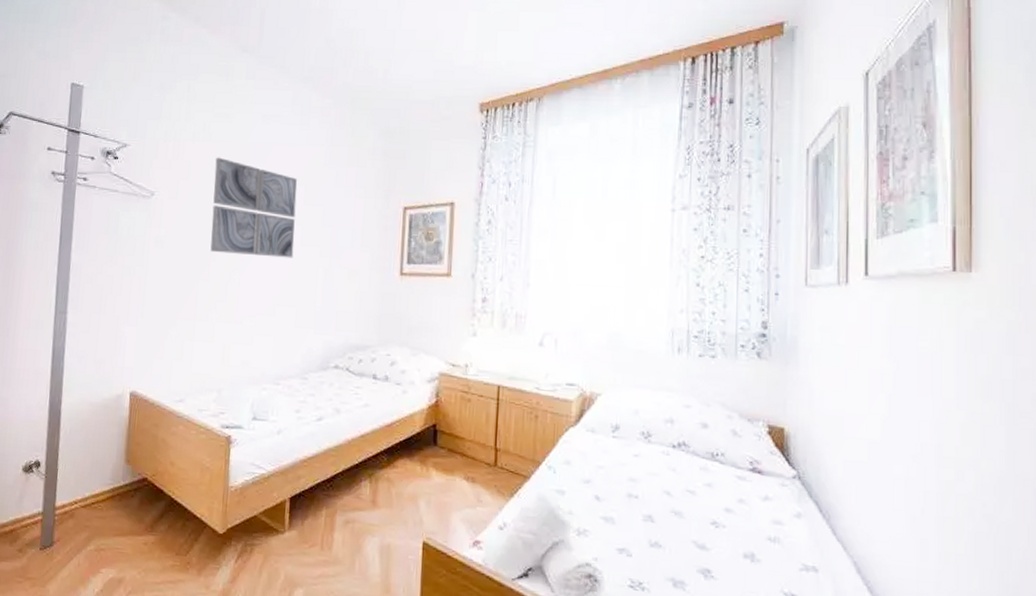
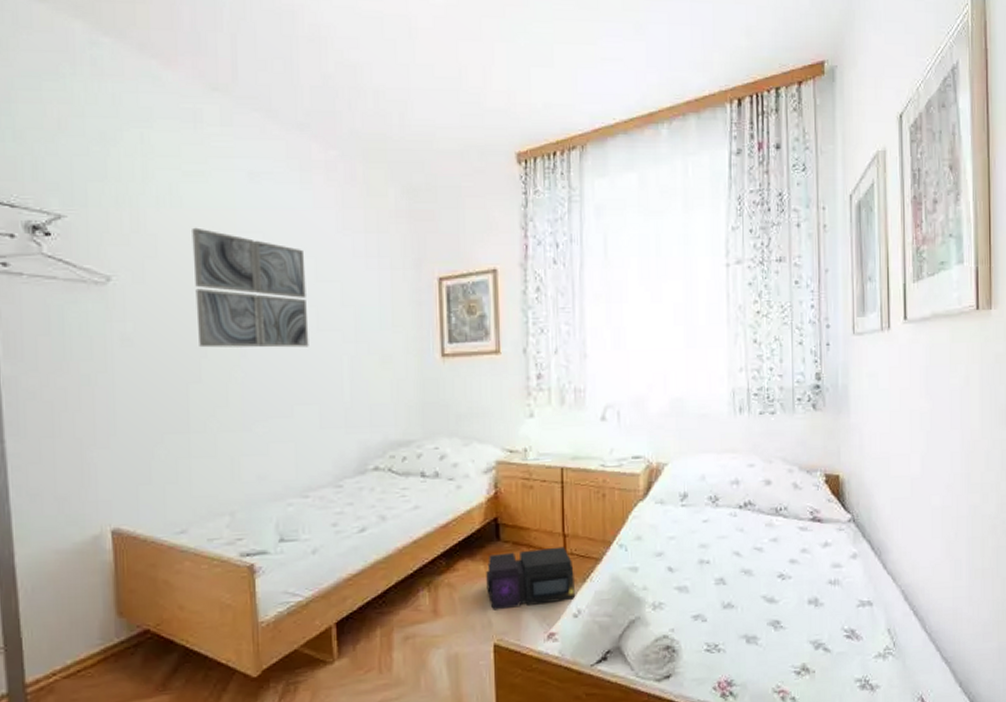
air purifier: none [421,457,503,513] -> present [486,546,576,611]

